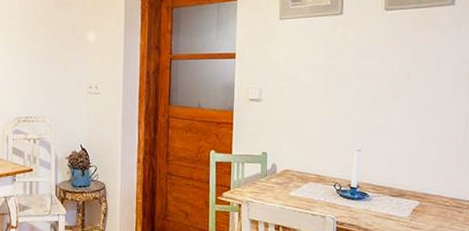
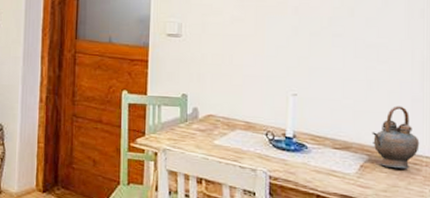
teapot: none [423,157,462,212] -> present [372,105,420,169]

